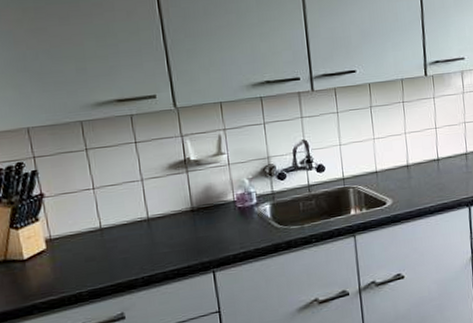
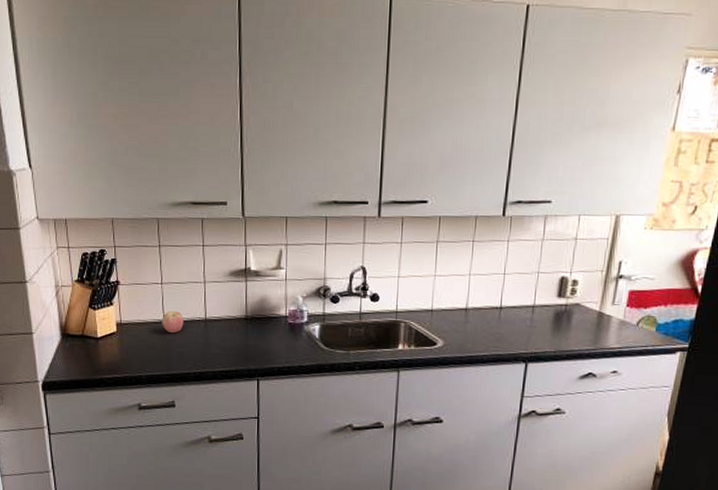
apple: none [98,215,124,240] -> present [162,311,184,334]

